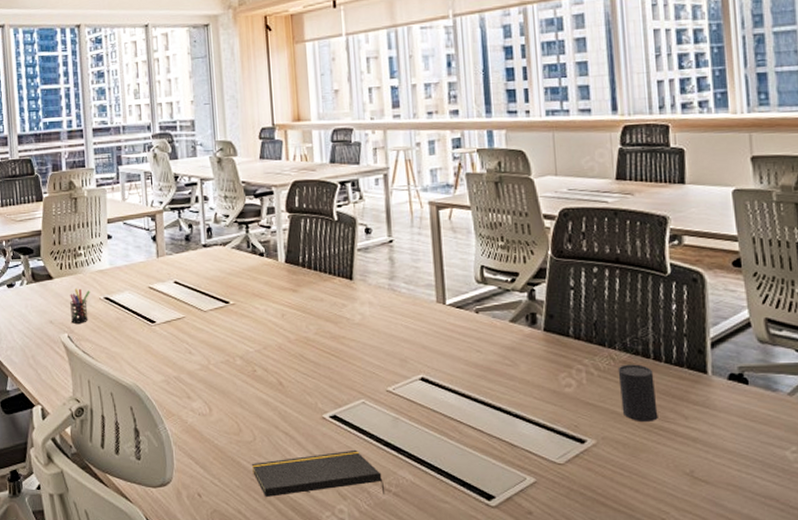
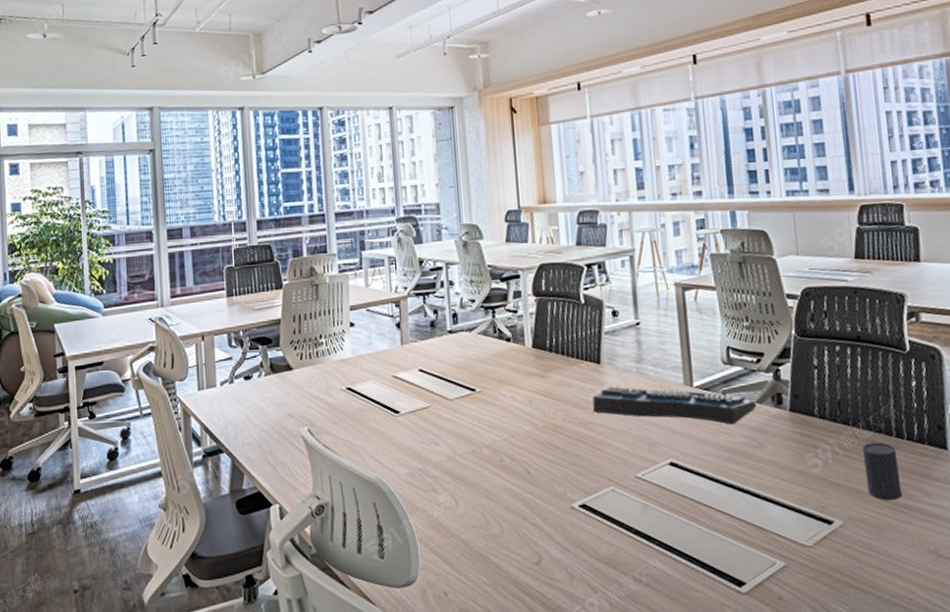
pen holder: present [70,288,90,324] -> none [310,379,332,416]
notepad: present [252,449,386,497] -> none [500,539,636,593]
keyboard: none [344,302,510,343] -> present [592,386,757,425]

